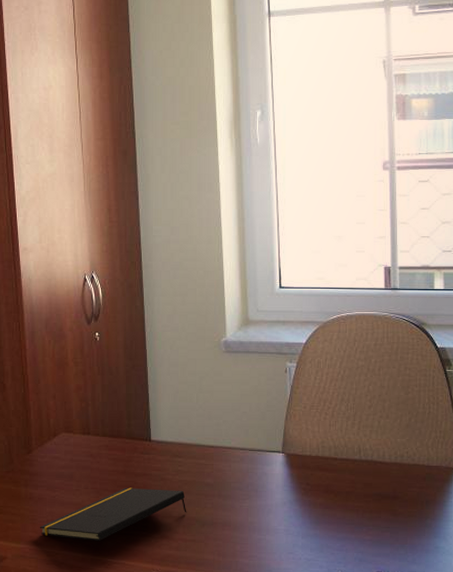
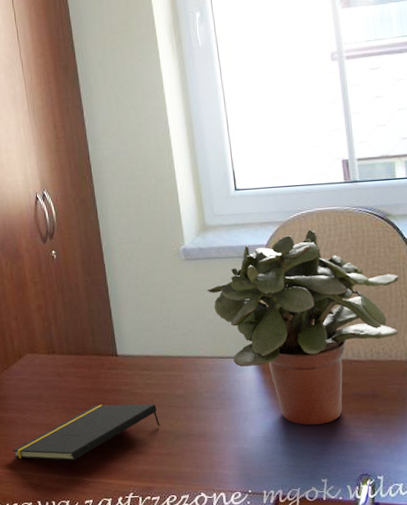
potted plant: none [244,332,428,521] -> present [207,229,399,425]

